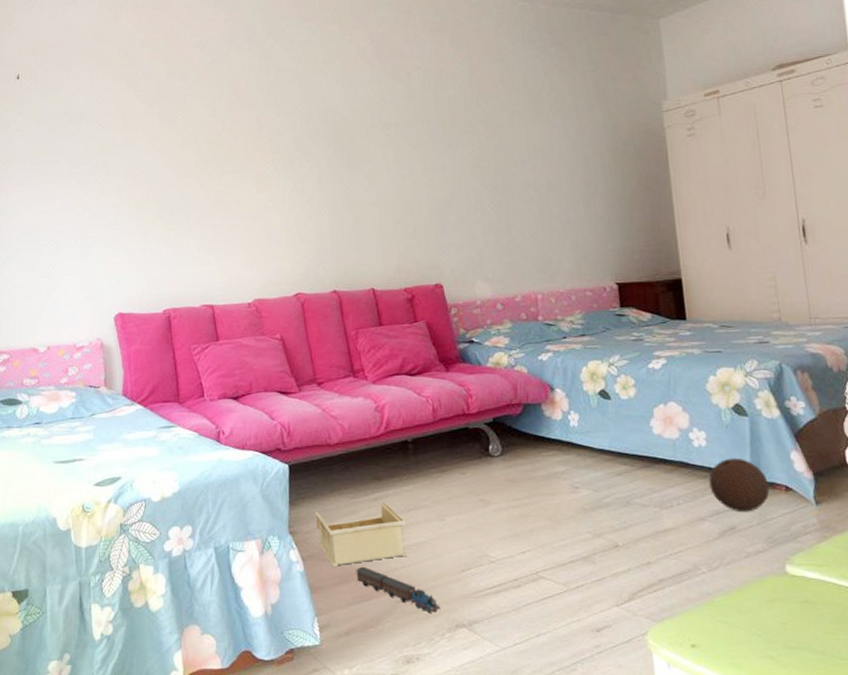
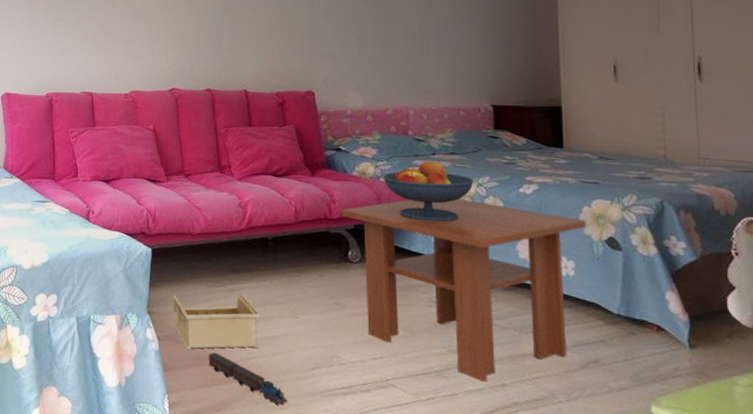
coffee table: none [479,380,714,562] -> present [342,198,587,382]
fruit bowl: none [516,345,606,407] -> present [382,161,474,222]
ball: present [709,457,770,513] -> none [574,290,639,347]

